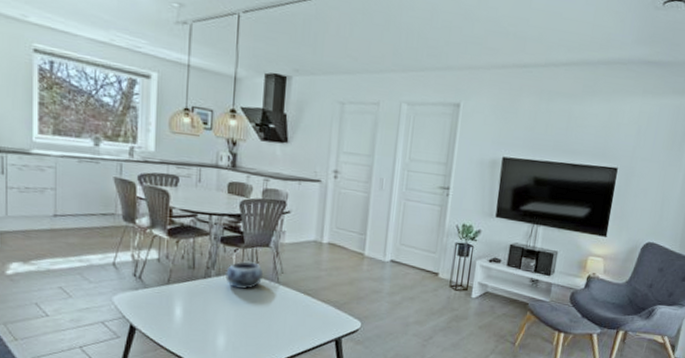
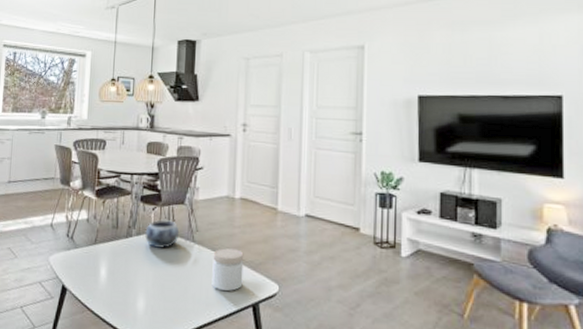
jar: none [296,289,329,328] -> present [212,248,244,291]

